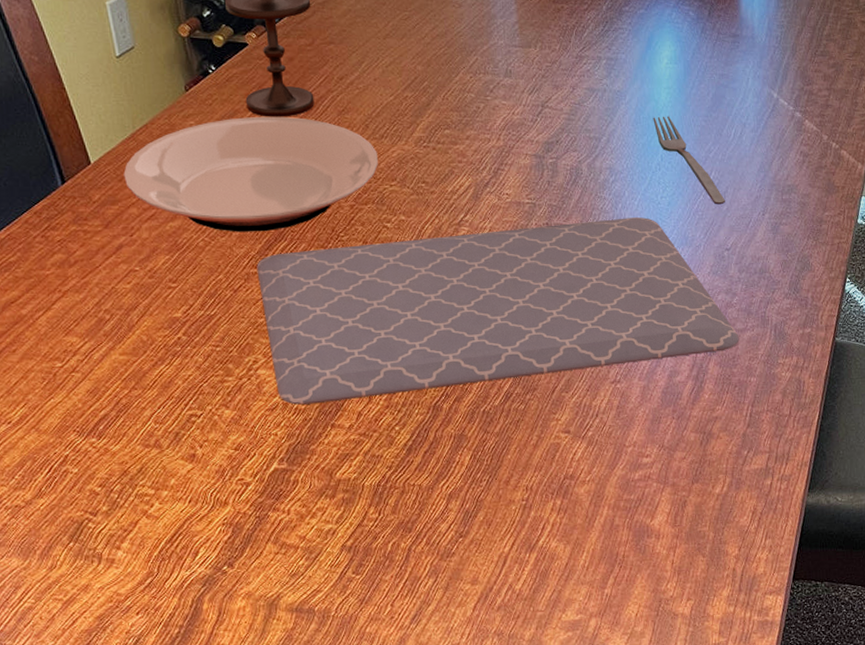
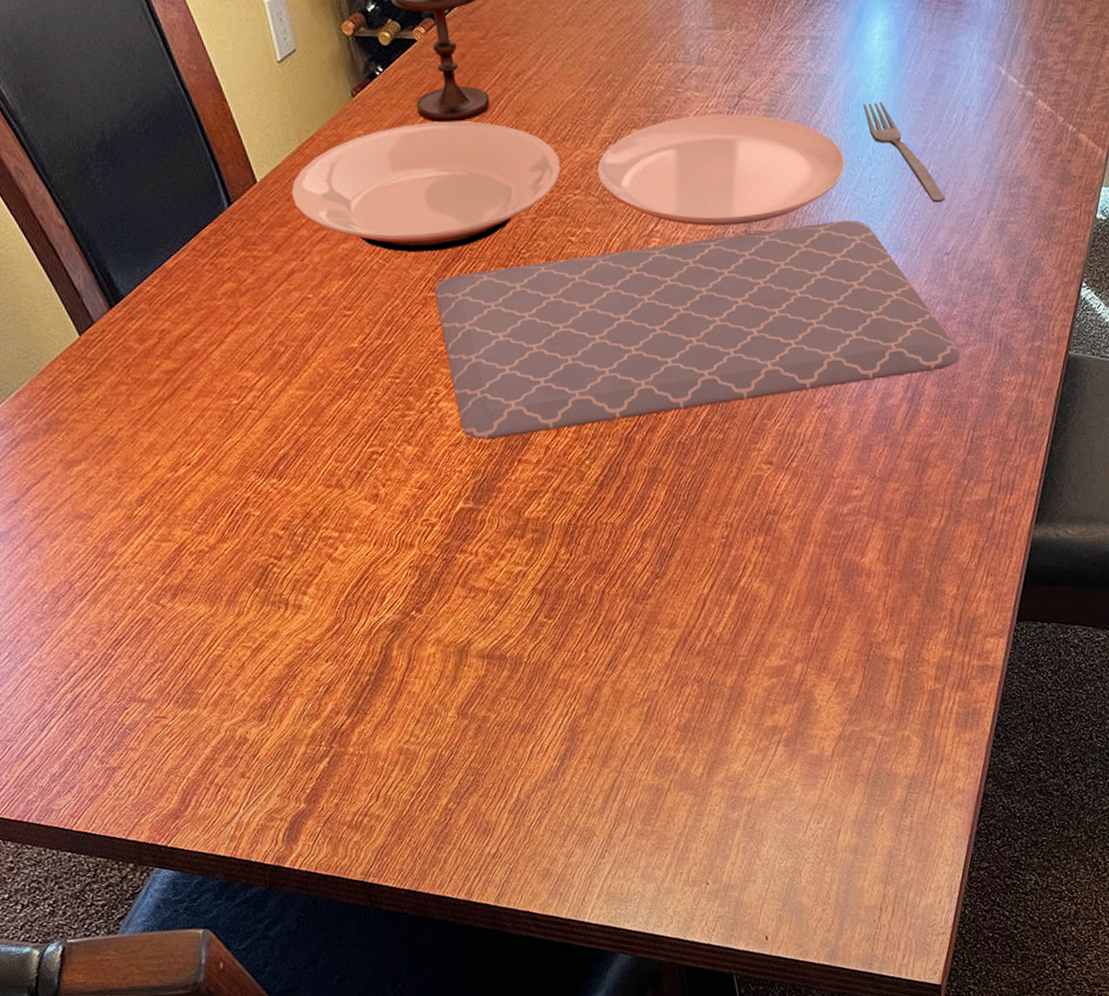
plate: none [412,120,636,218] -> present [597,113,845,226]

